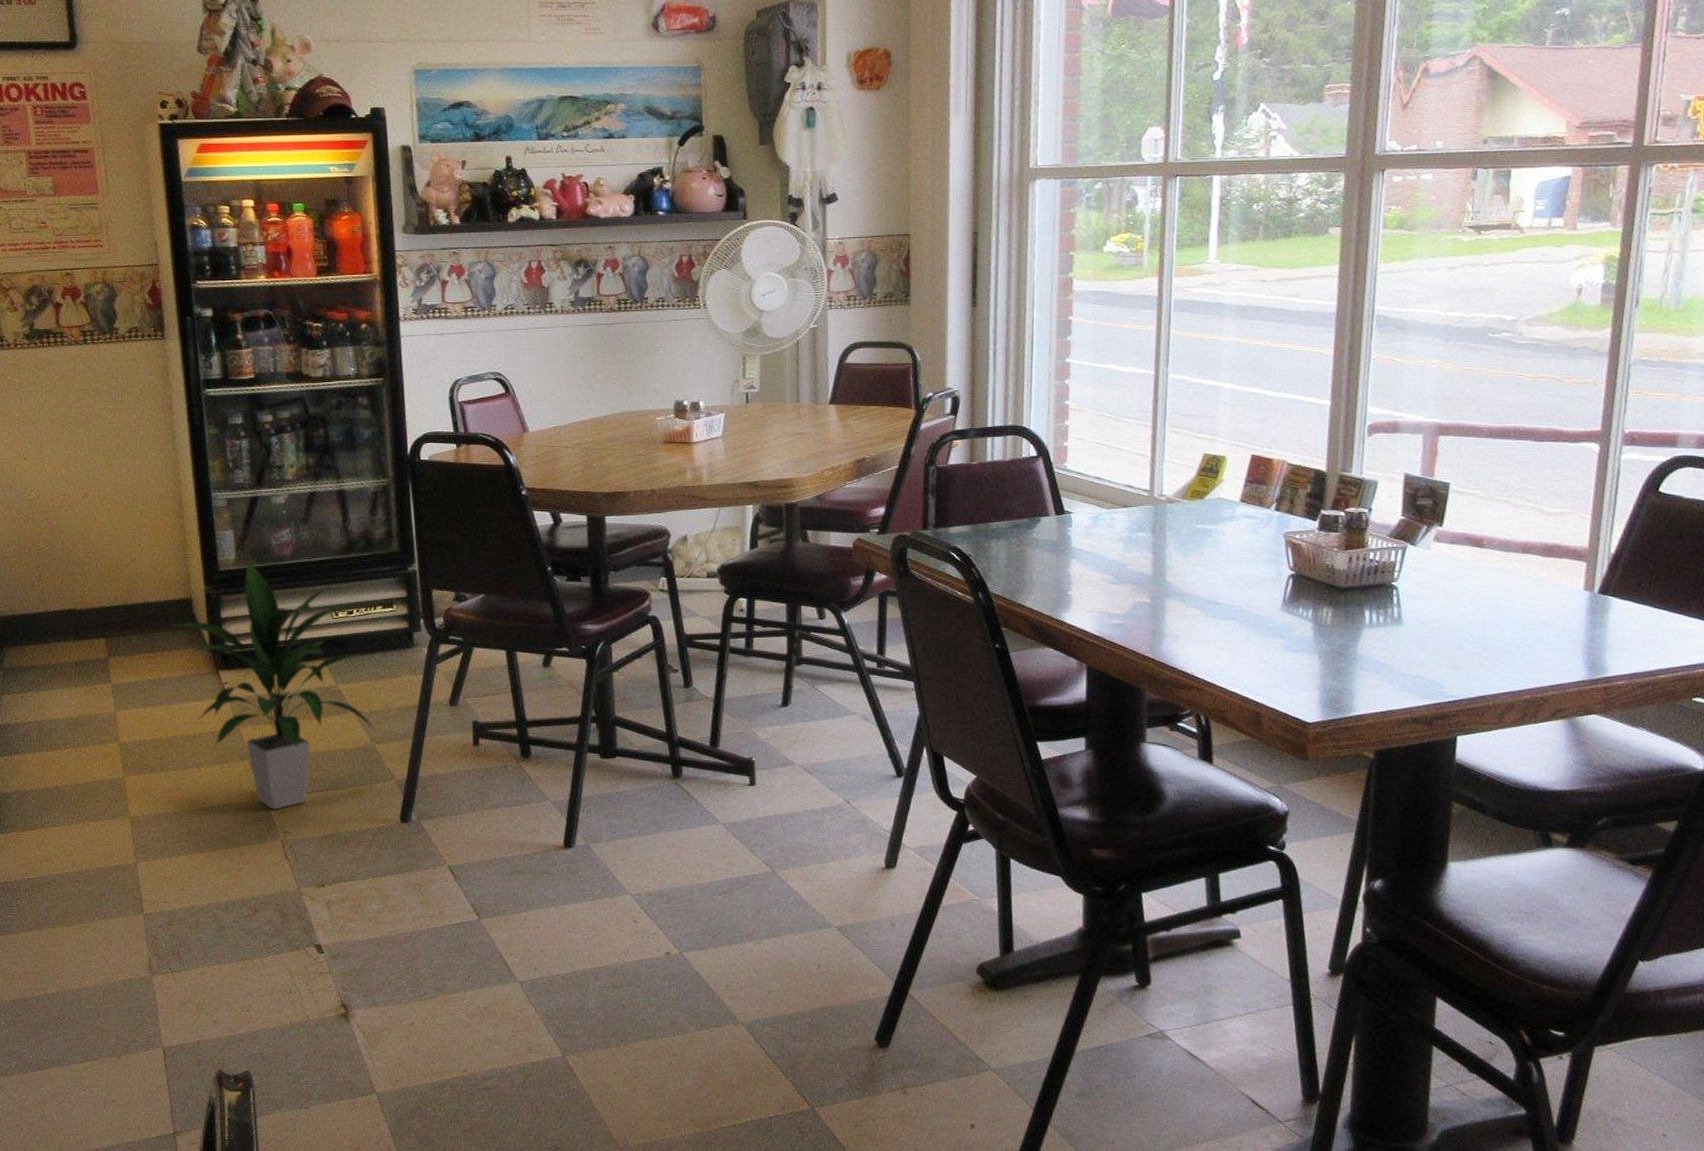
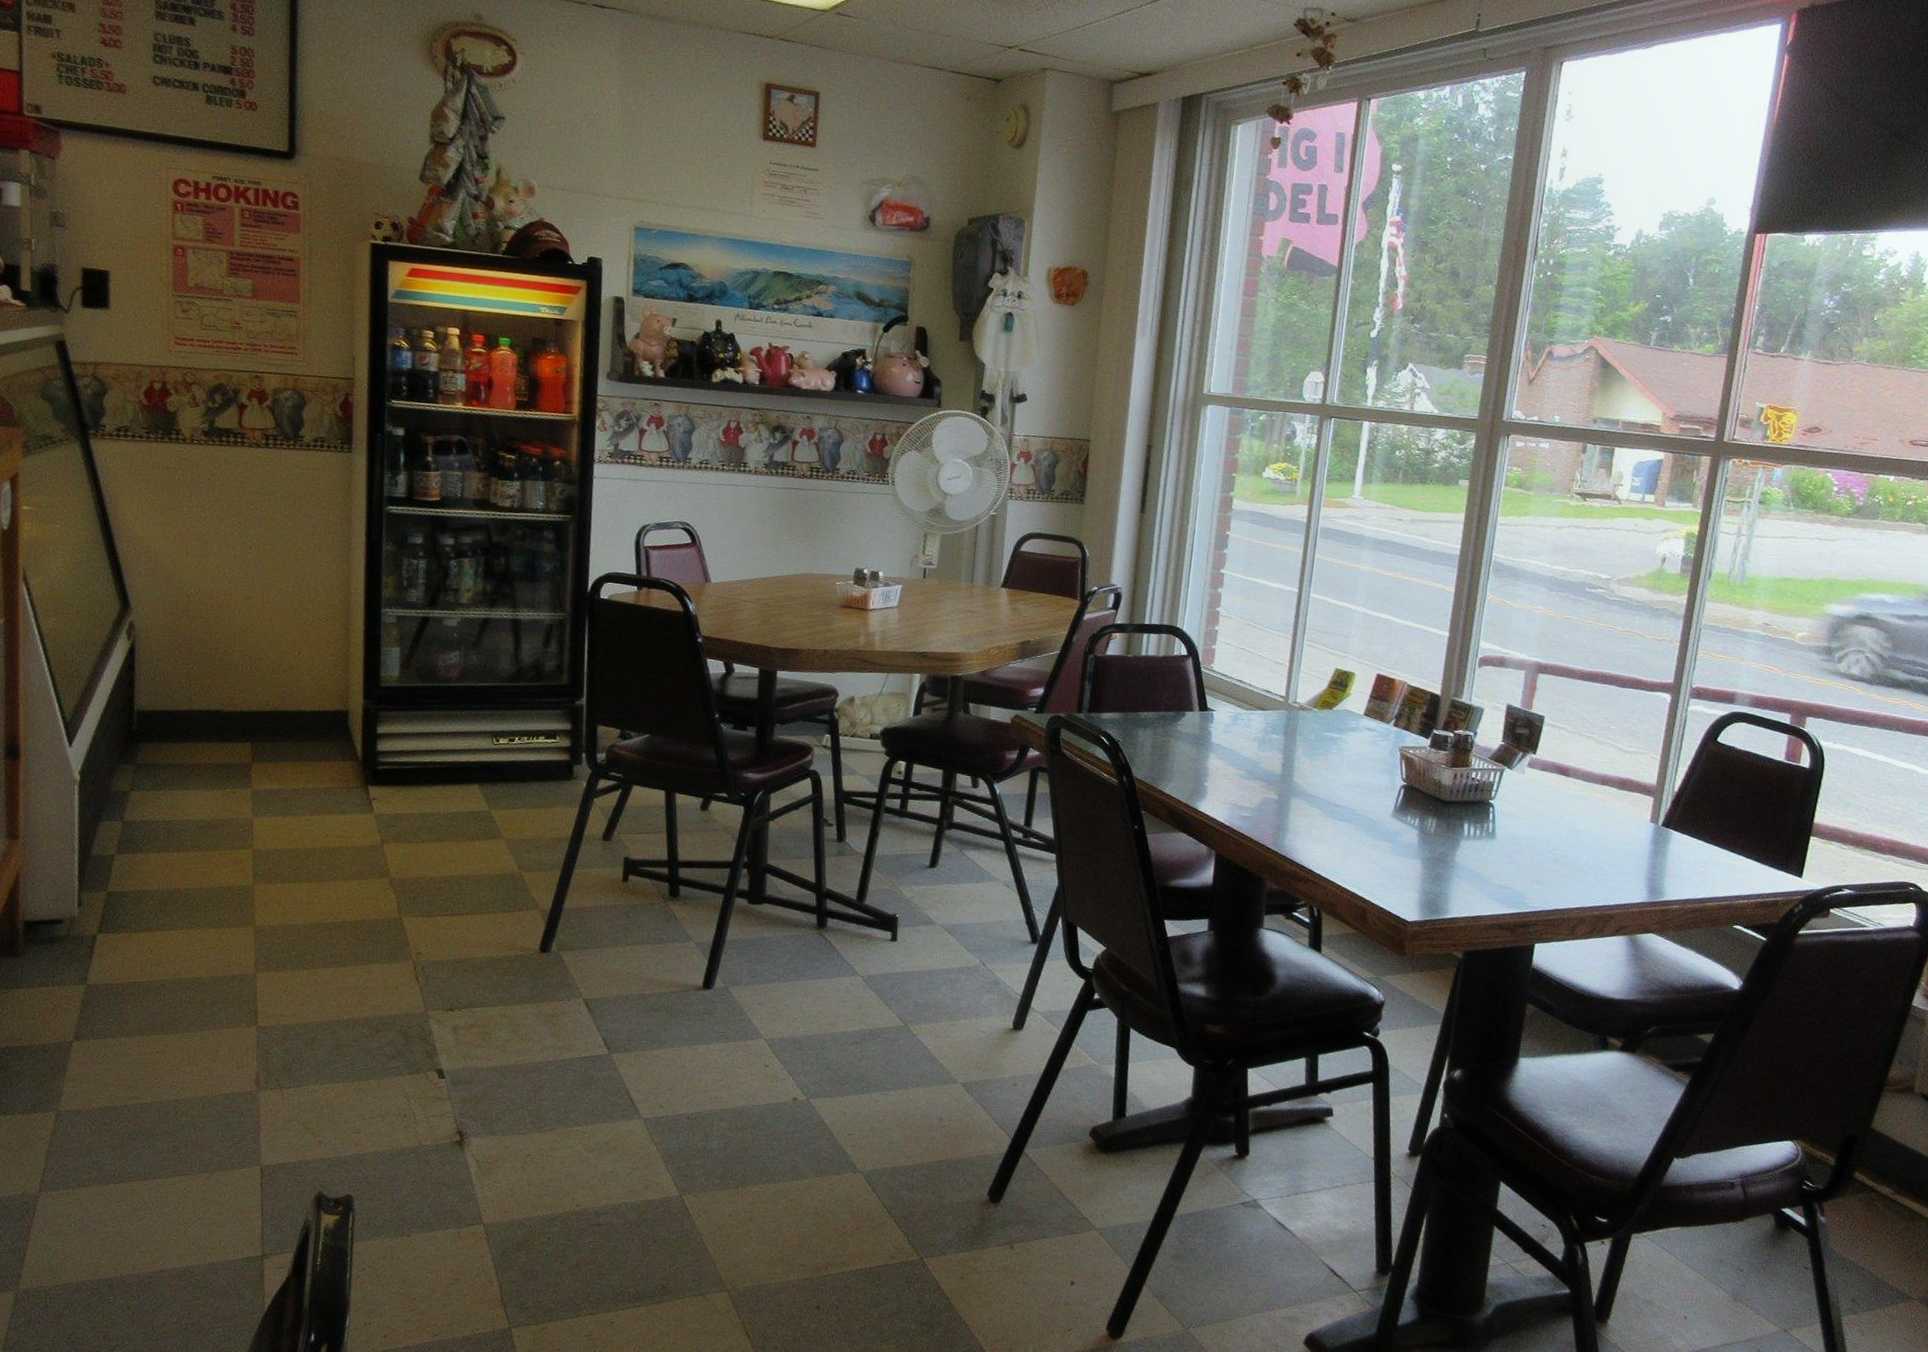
indoor plant: present [169,560,377,810] -> none [320,678,526,930]

